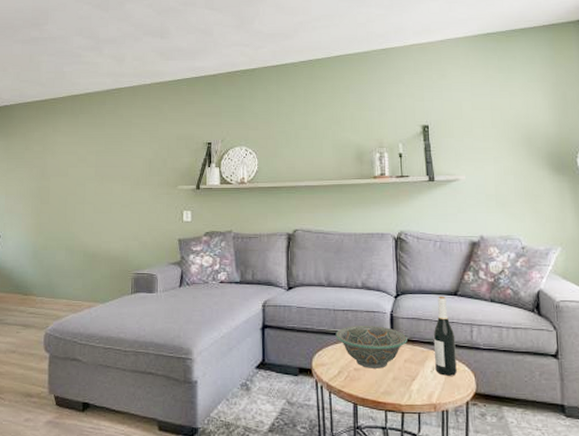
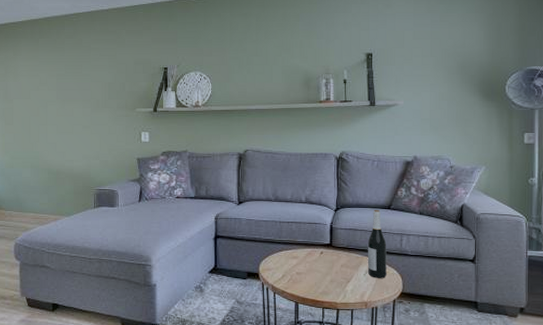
decorative bowl: present [335,326,407,369] -> none [280,236,344,272]

